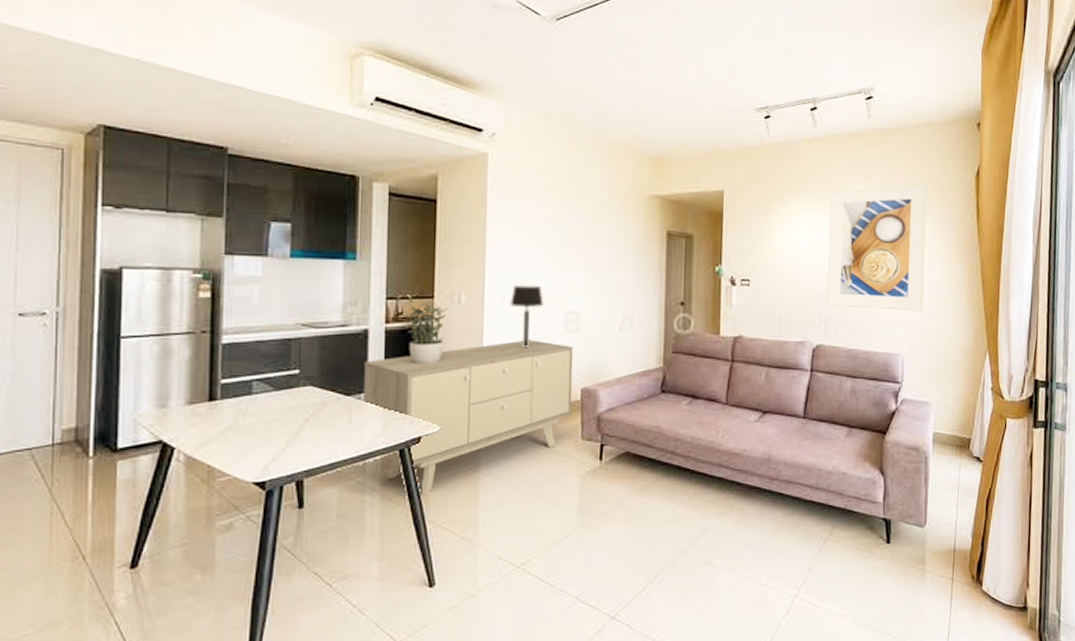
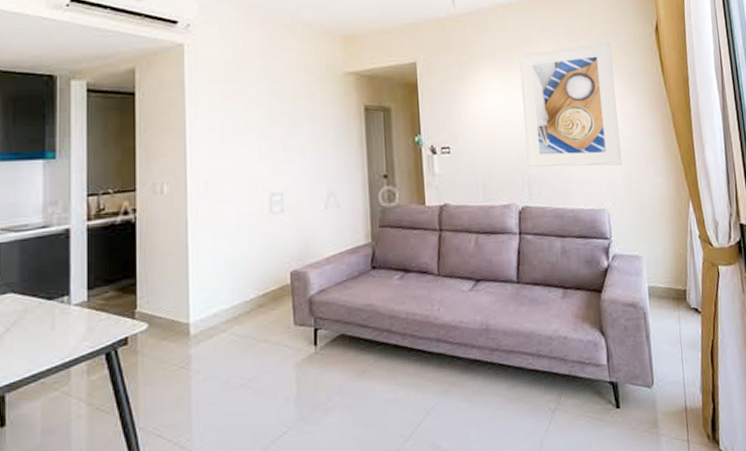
sideboard: present [364,340,574,496] -> none [67,225,282,402]
potted plant: present [403,303,448,365] -> none [105,196,150,261]
table lamp: present [510,284,544,349] -> none [213,169,247,235]

